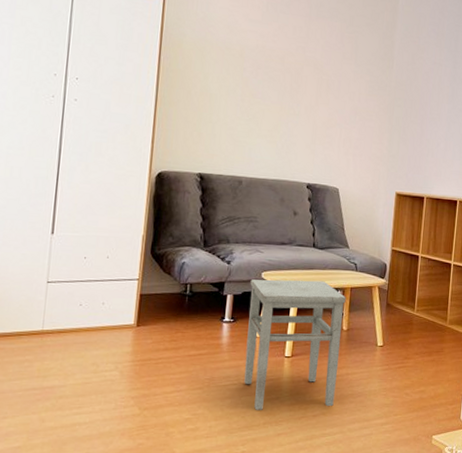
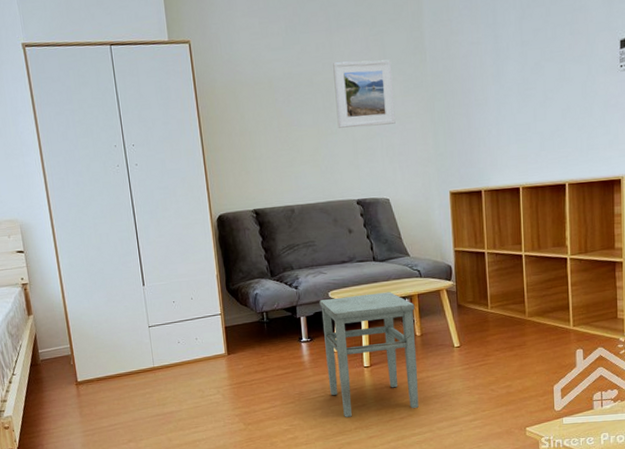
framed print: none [301,48,362,118] -> present [333,59,396,128]

